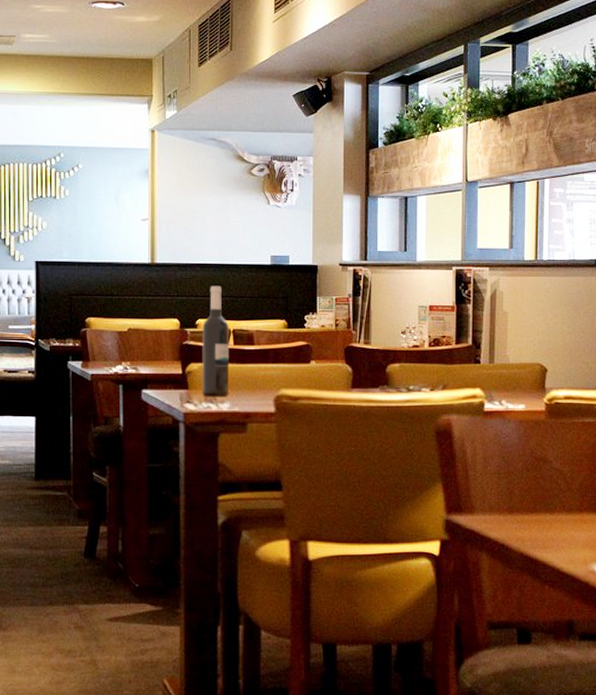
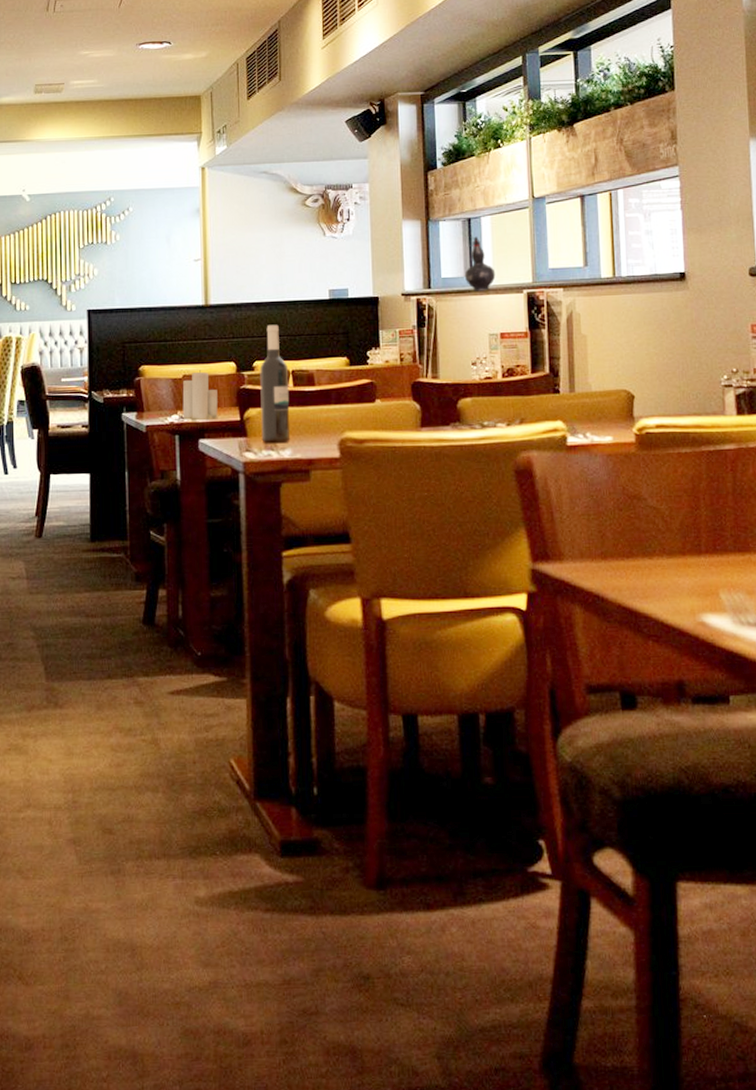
candle: none [127,325,161,373] -> present [182,370,218,421]
decorative bottle: none [399,214,428,266] -> present [464,236,496,292]

